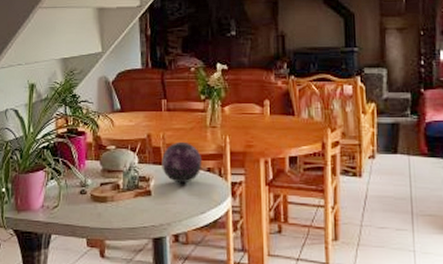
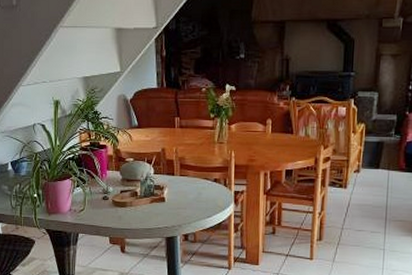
decorative orb: present [162,141,202,184] -> none [174,155,210,192]

